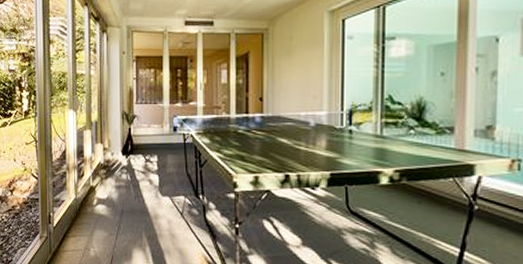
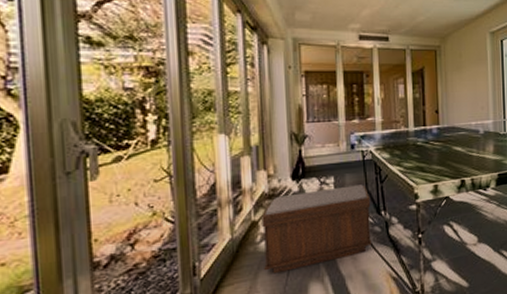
bench: none [98,166,190,235] -> present [261,185,372,274]

